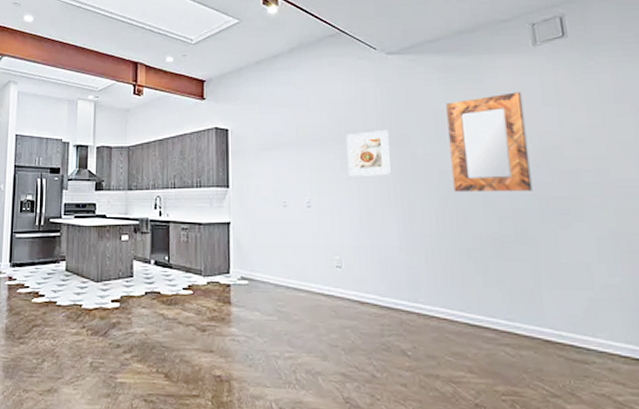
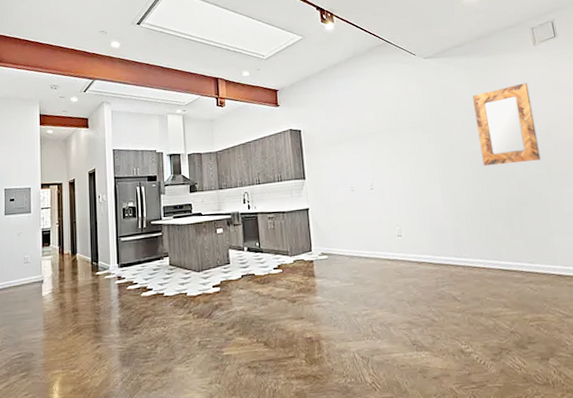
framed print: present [347,130,392,176] -> none [397,121,436,161]

